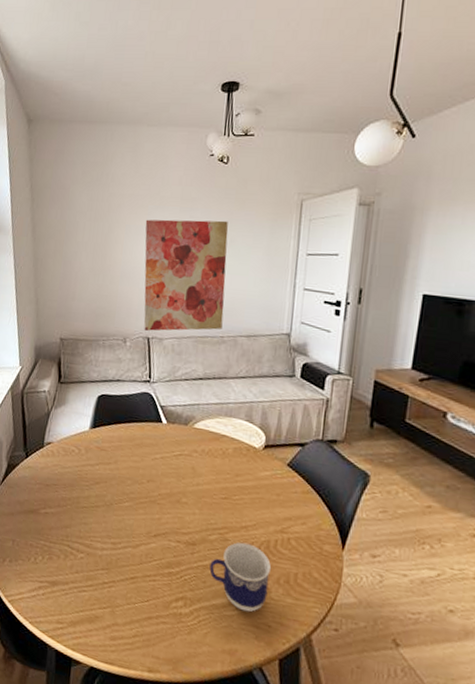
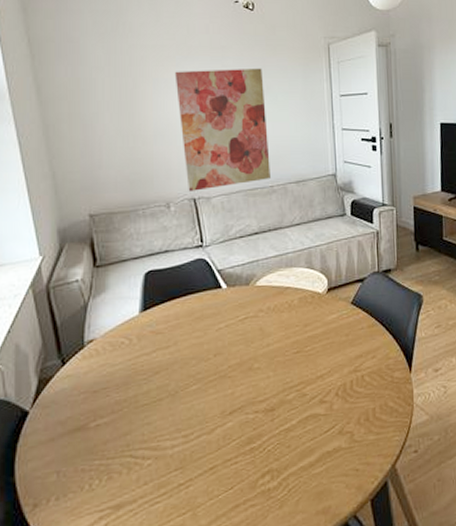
cup: present [209,542,272,612] -> none [292,392,351,464]

